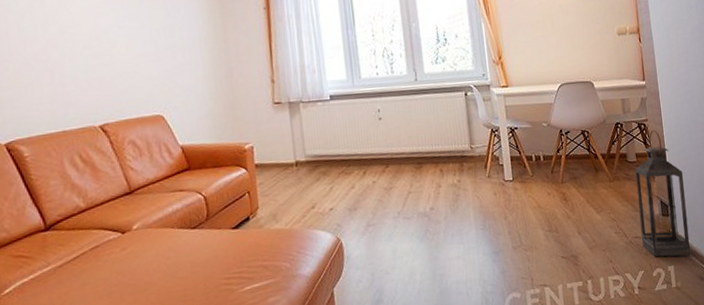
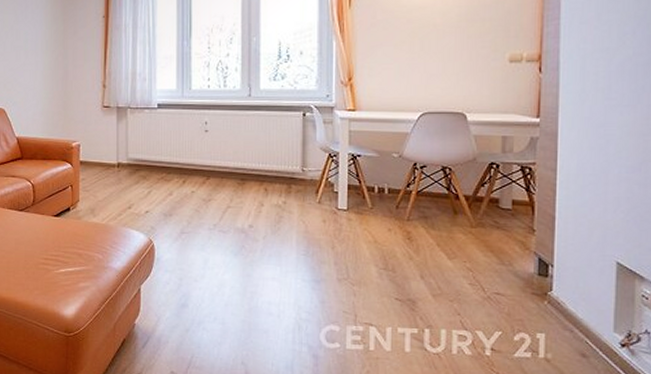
lantern: present [635,130,691,257] -> none [505,176,578,326]

